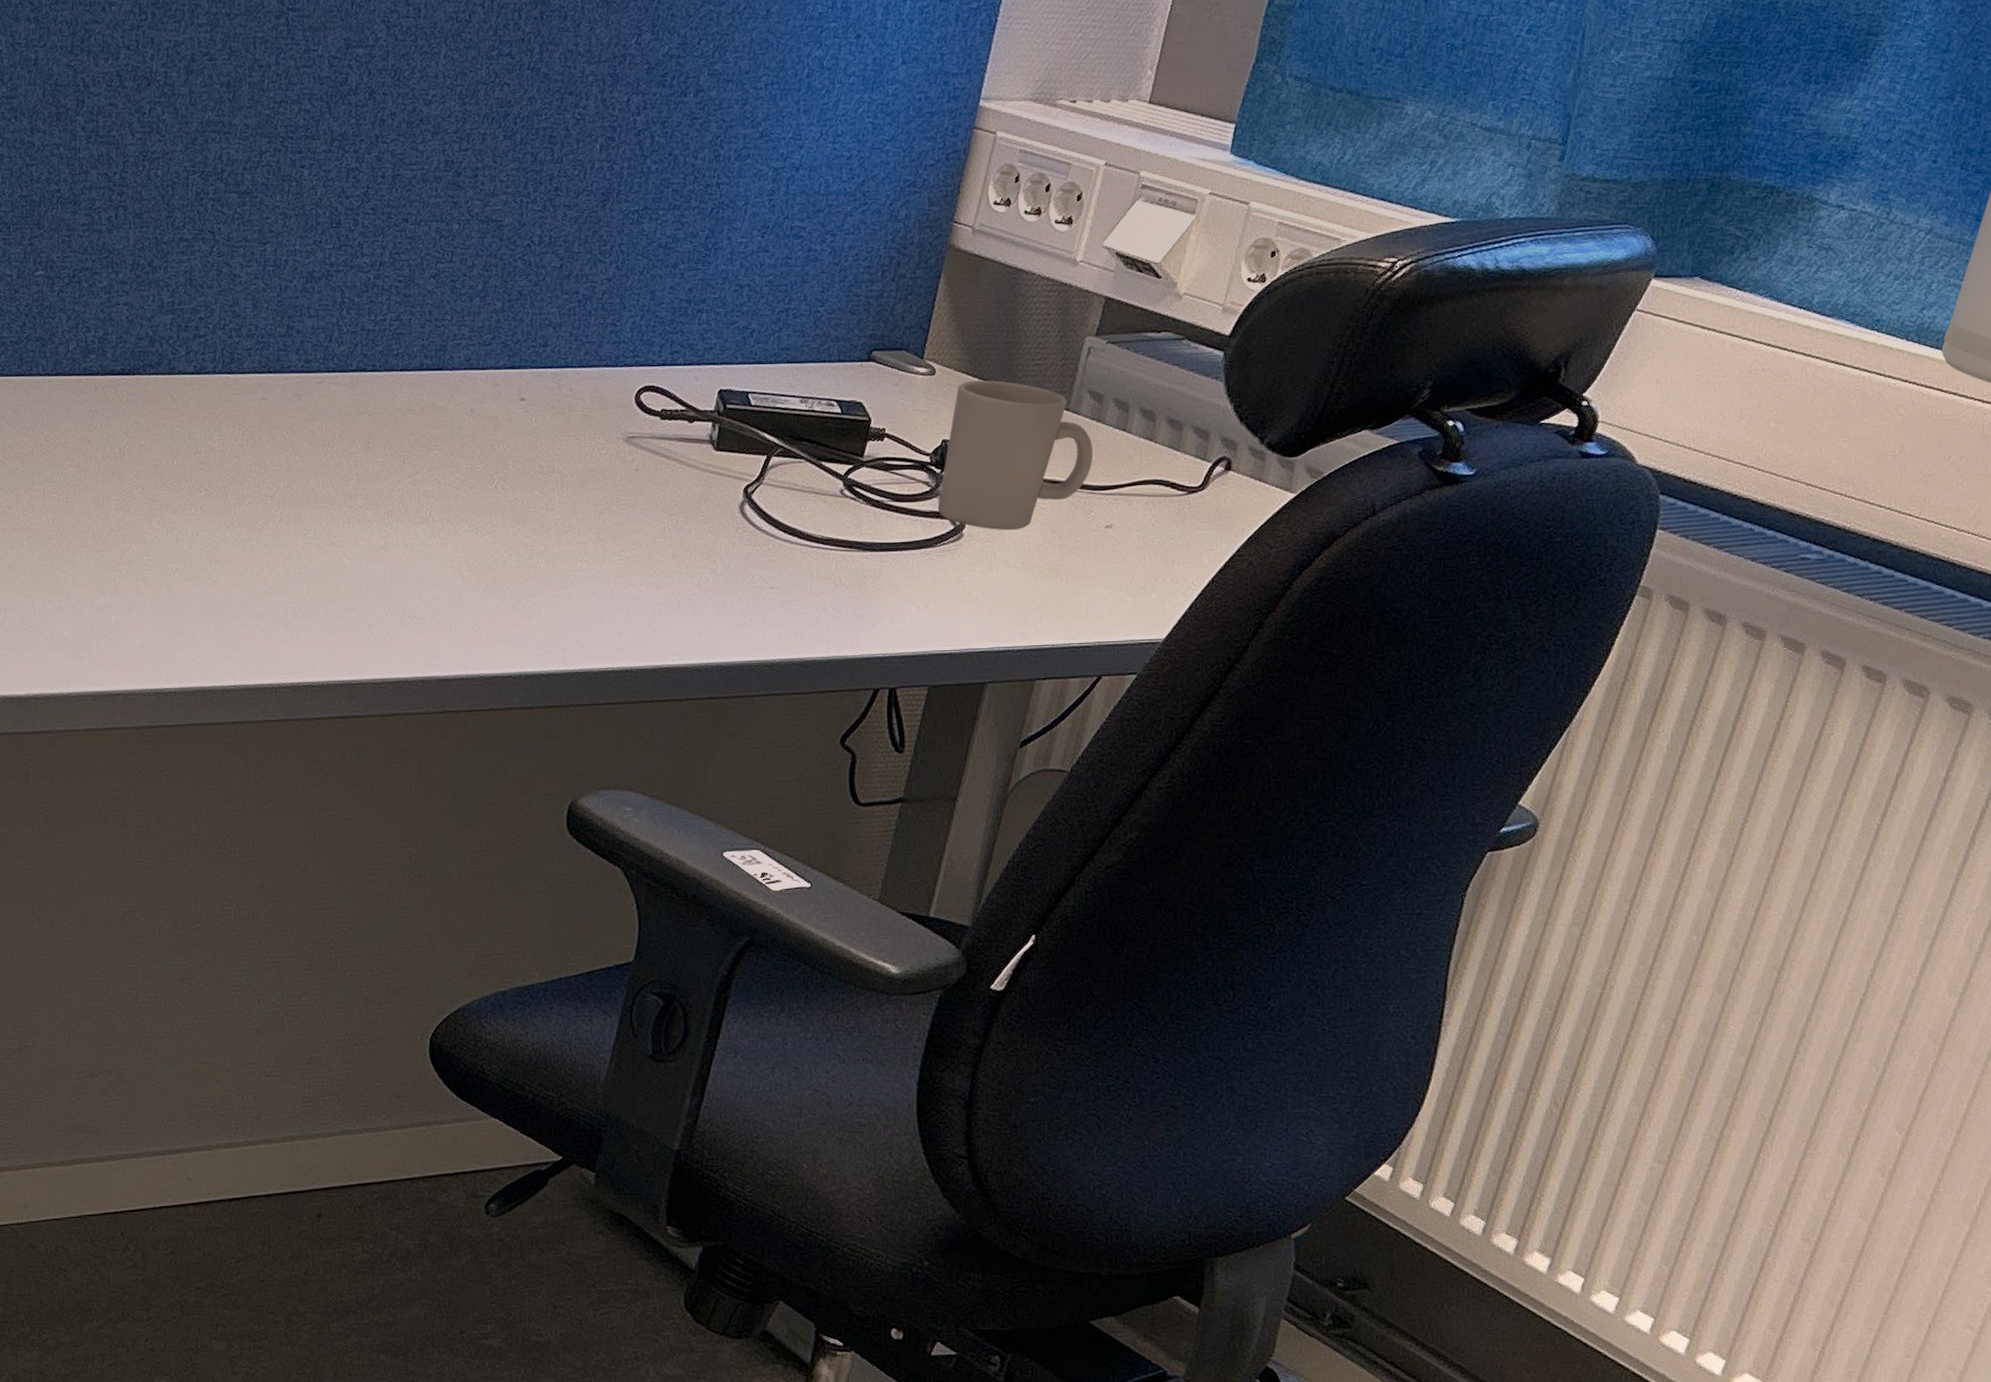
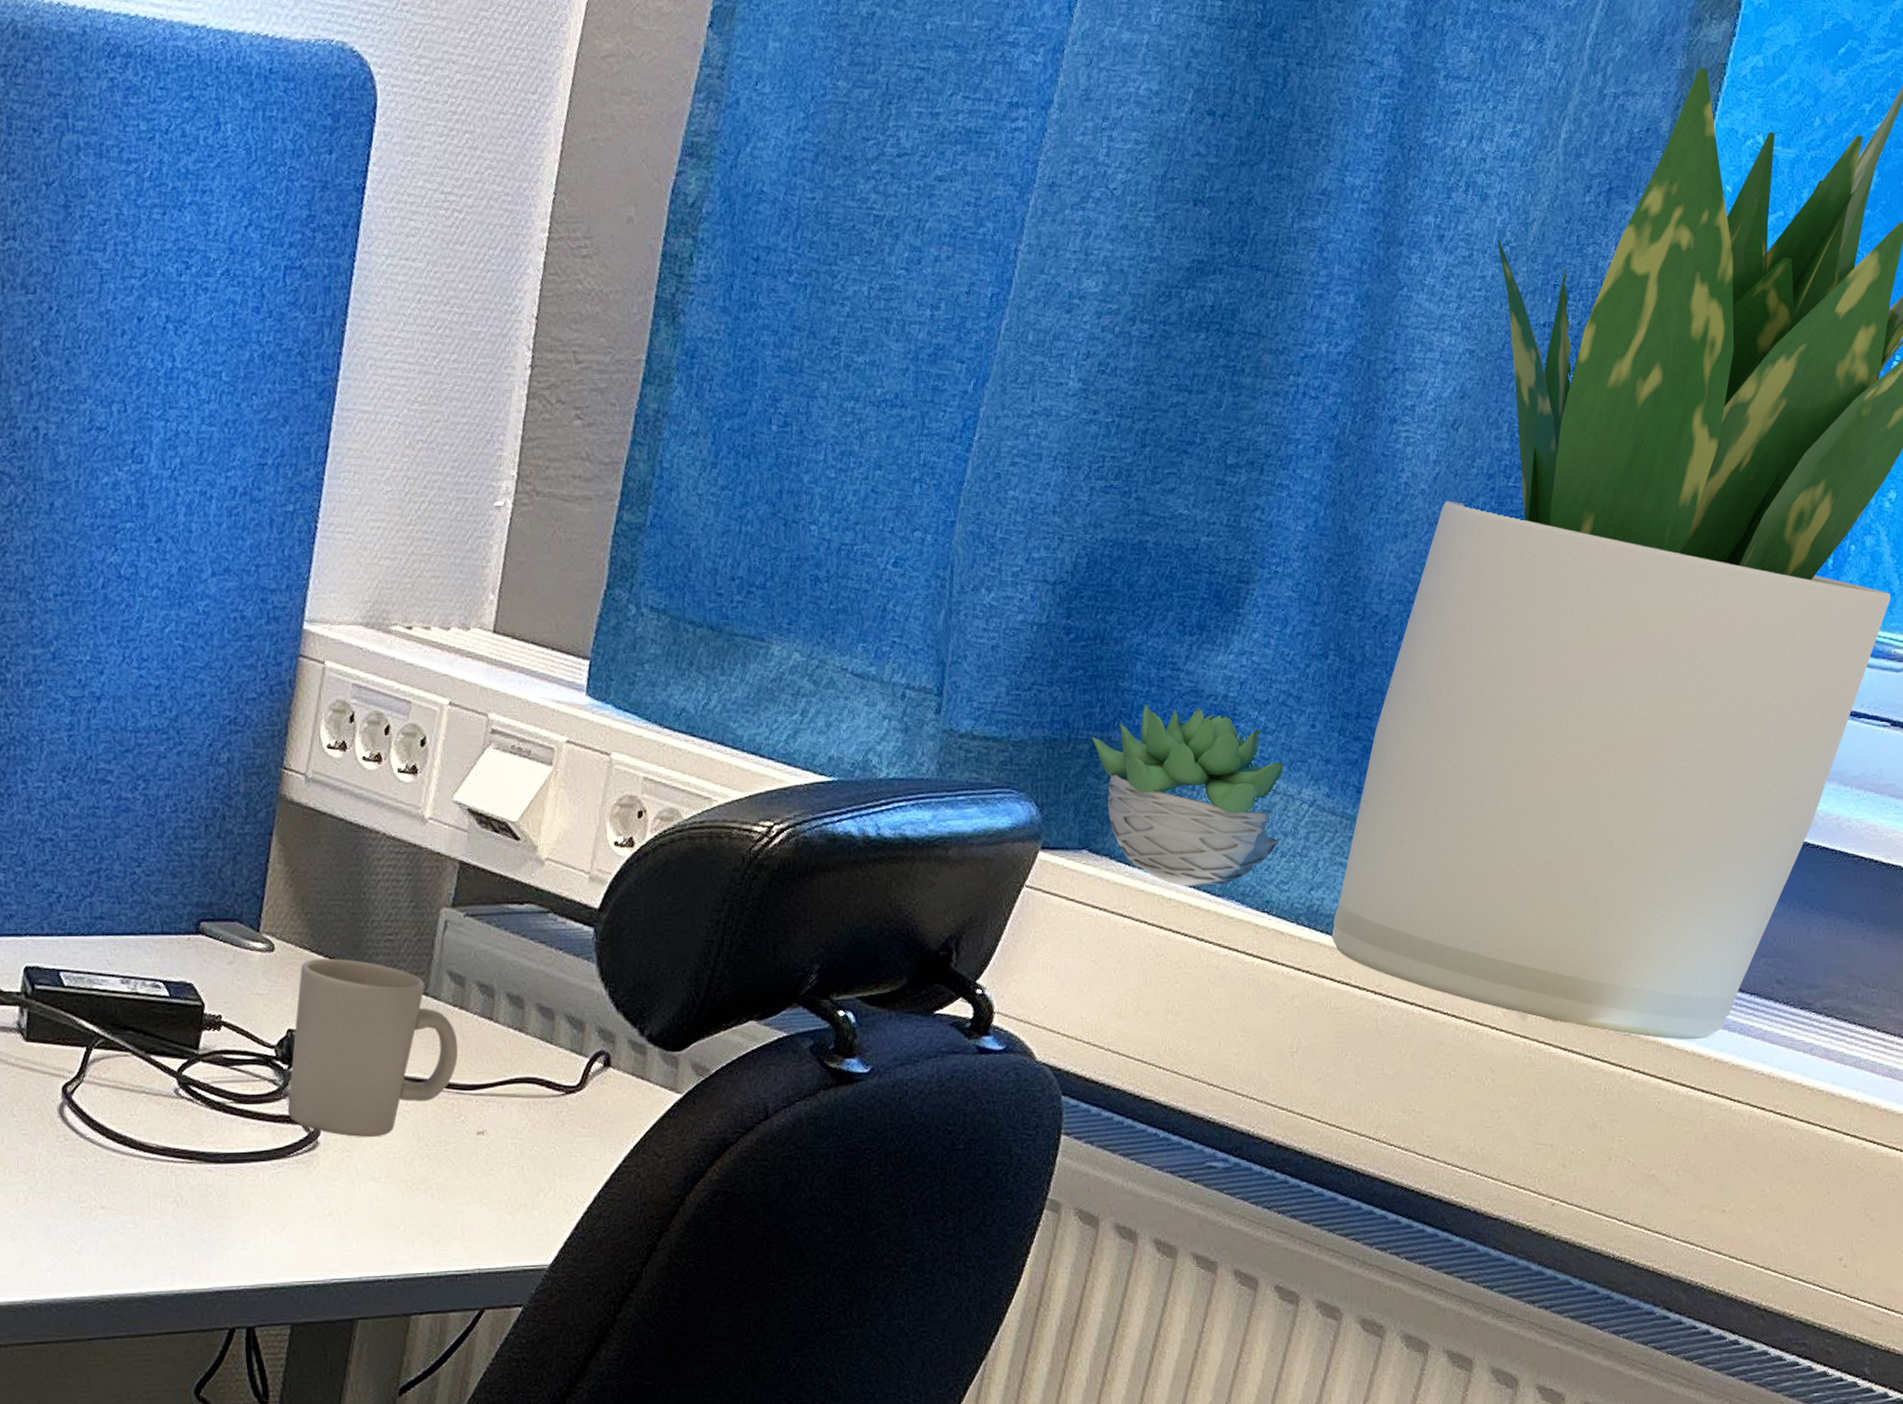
succulent plant: none [1711,147,1902,309] -> present [1092,705,1283,887]

